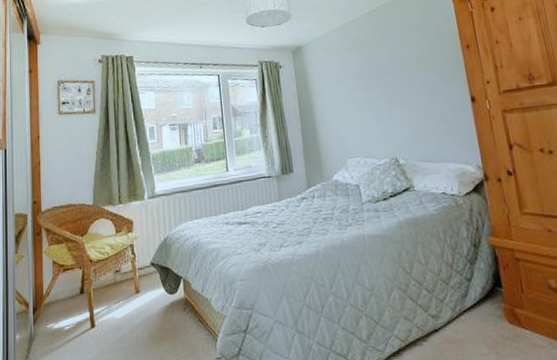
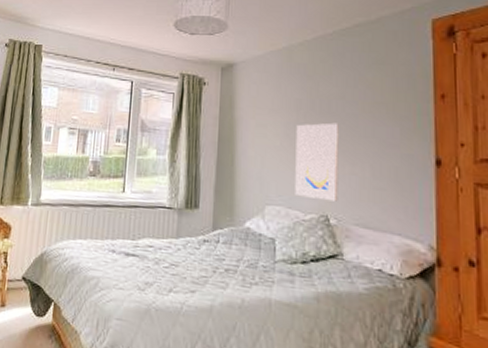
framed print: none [360,81,403,147] -> present [295,122,339,202]

